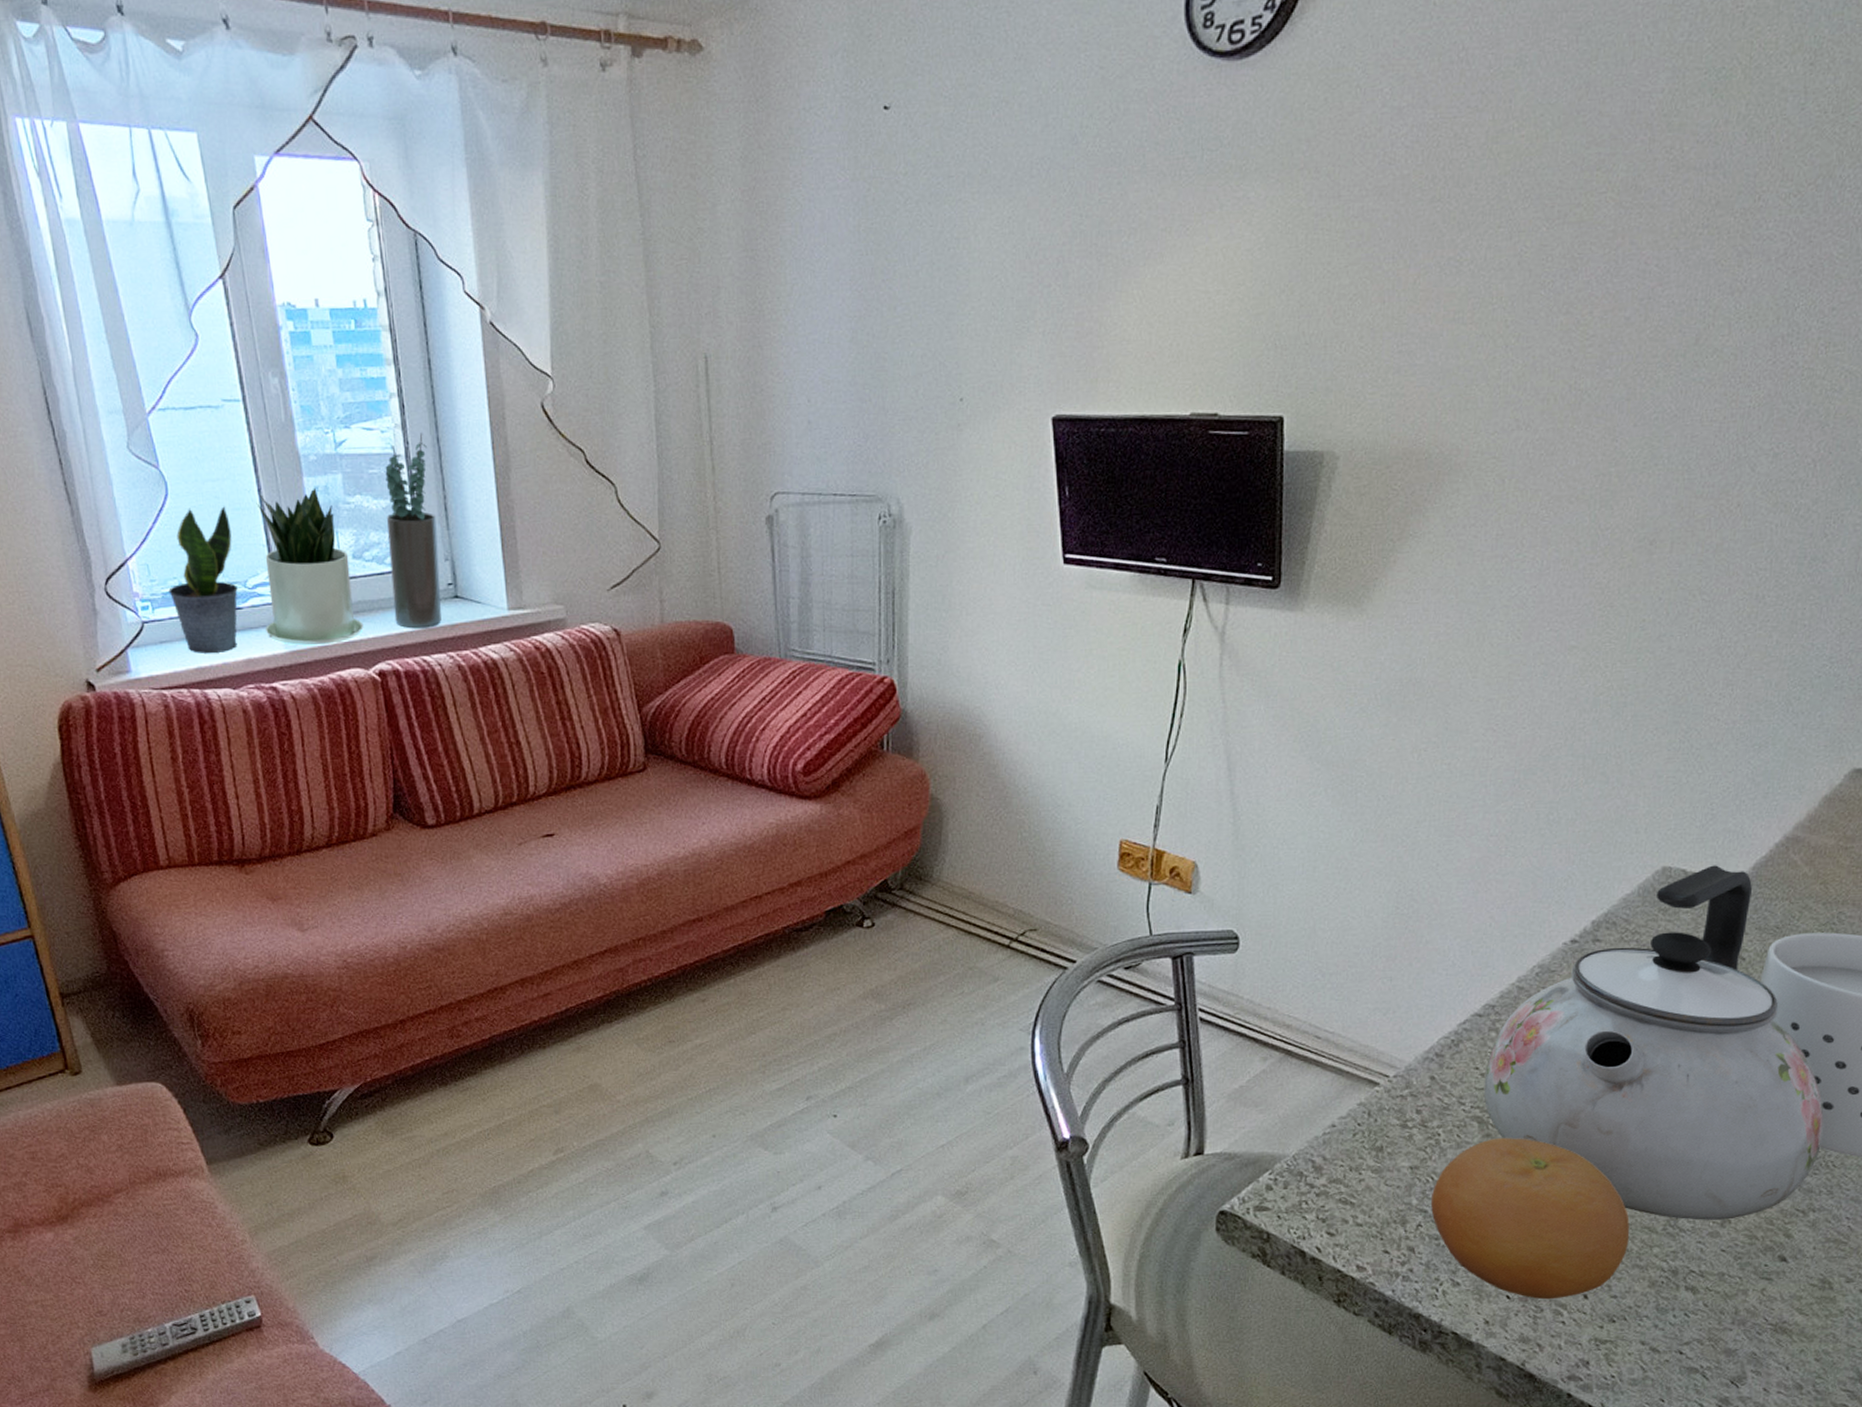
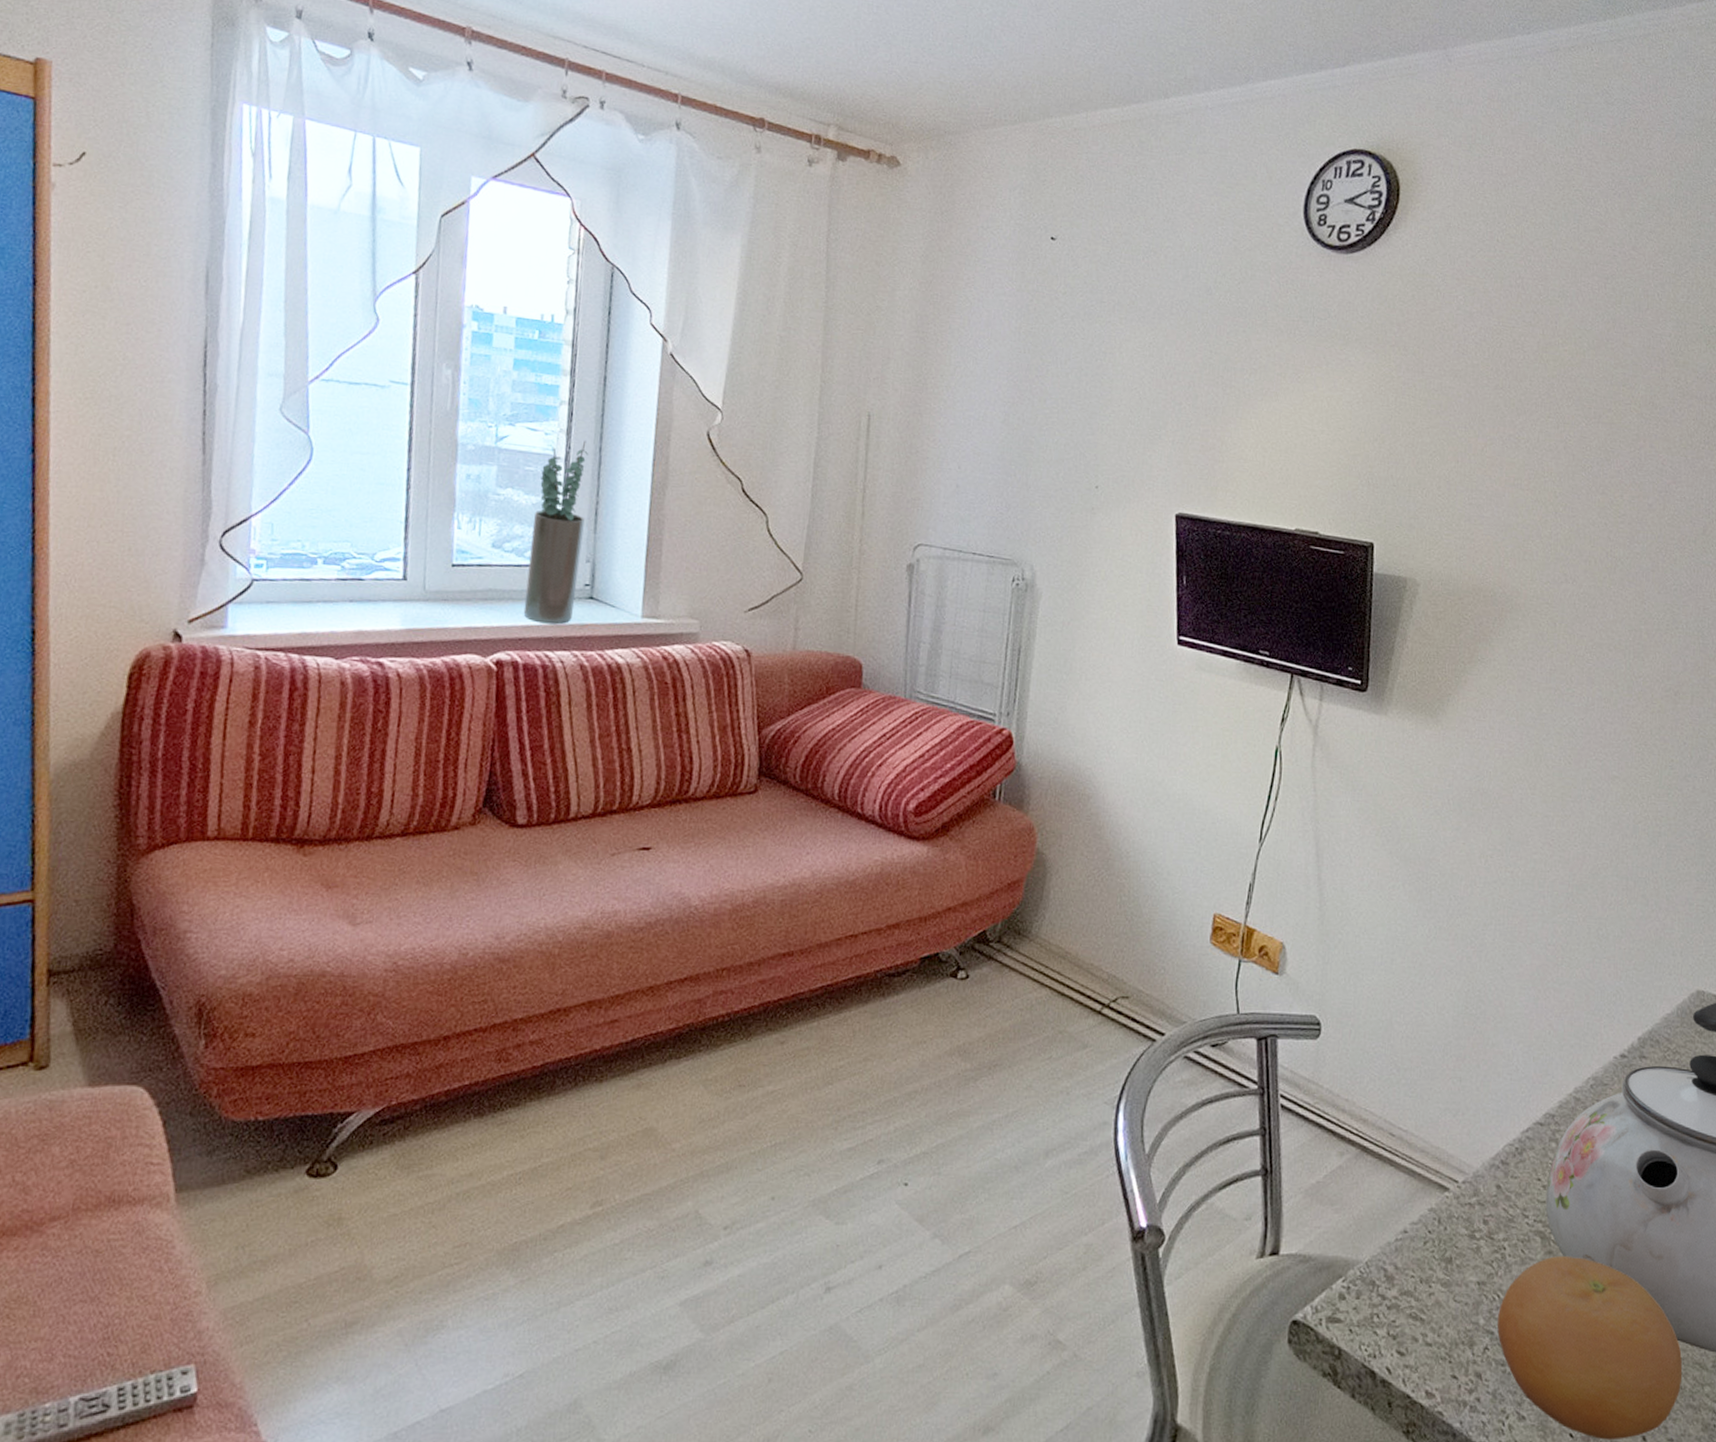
potted plant: present [168,506,238,653] -> none [288,475,371,621]
planter: present [256,487,364,646] -> none [383,472,490,628]

